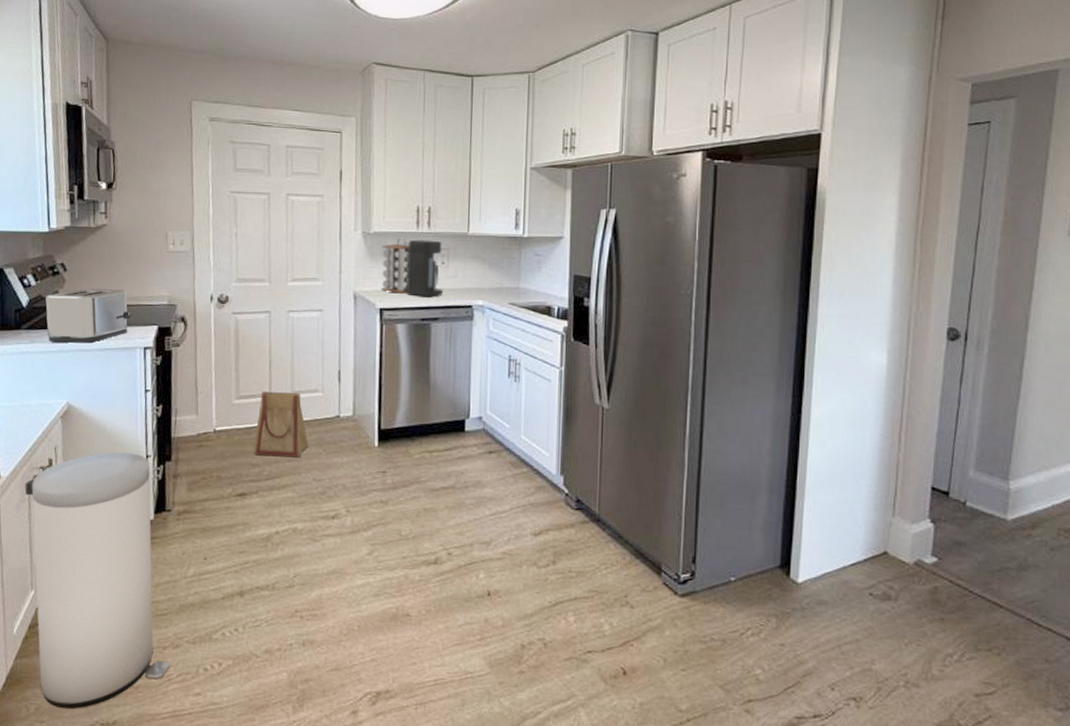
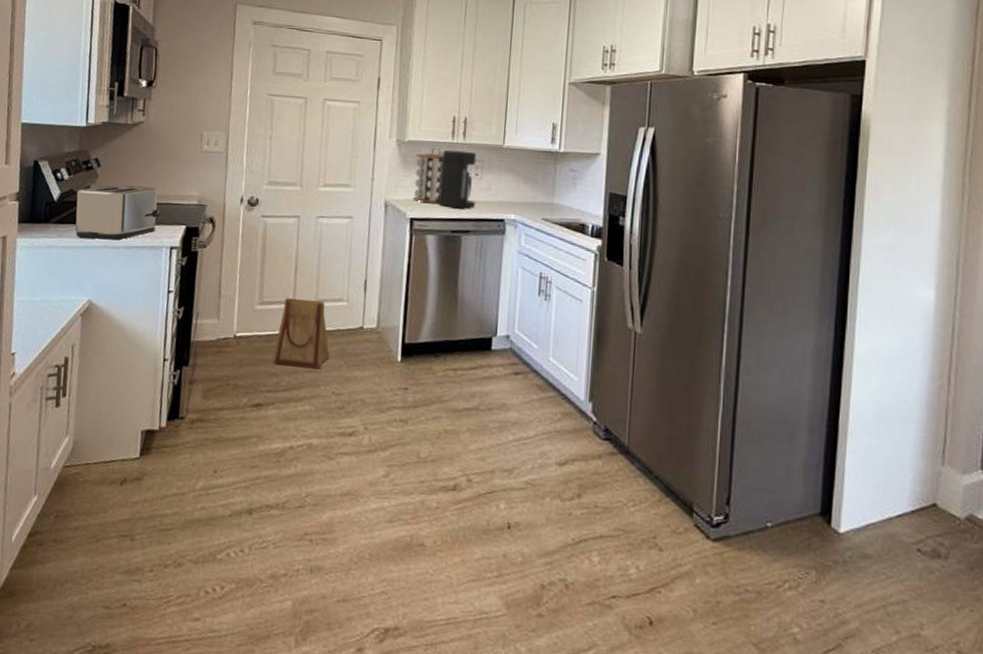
pedal bin: present [24,452,171,710] -> none [33,353,171,628]

